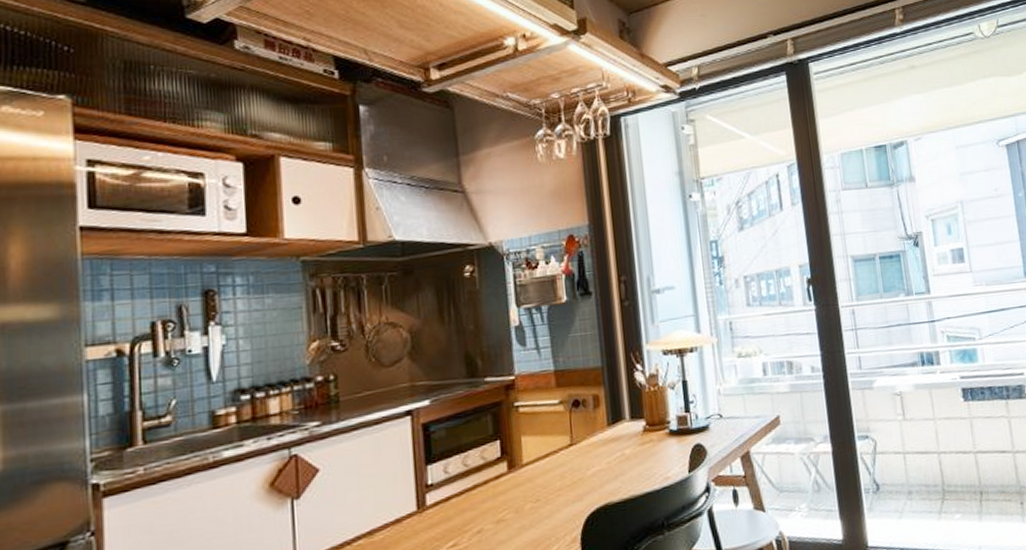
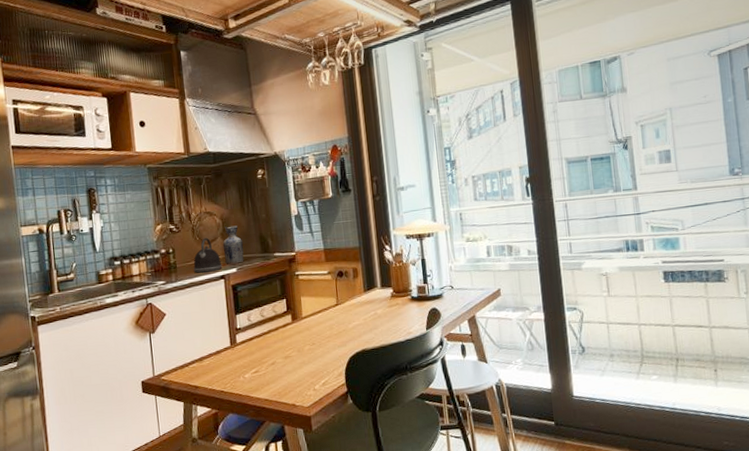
kettle: none [365,358,409,409] -> present [193,237,222,273]
ceramic jug: none [410,340,442,395] -> present [222,225,244,265]

